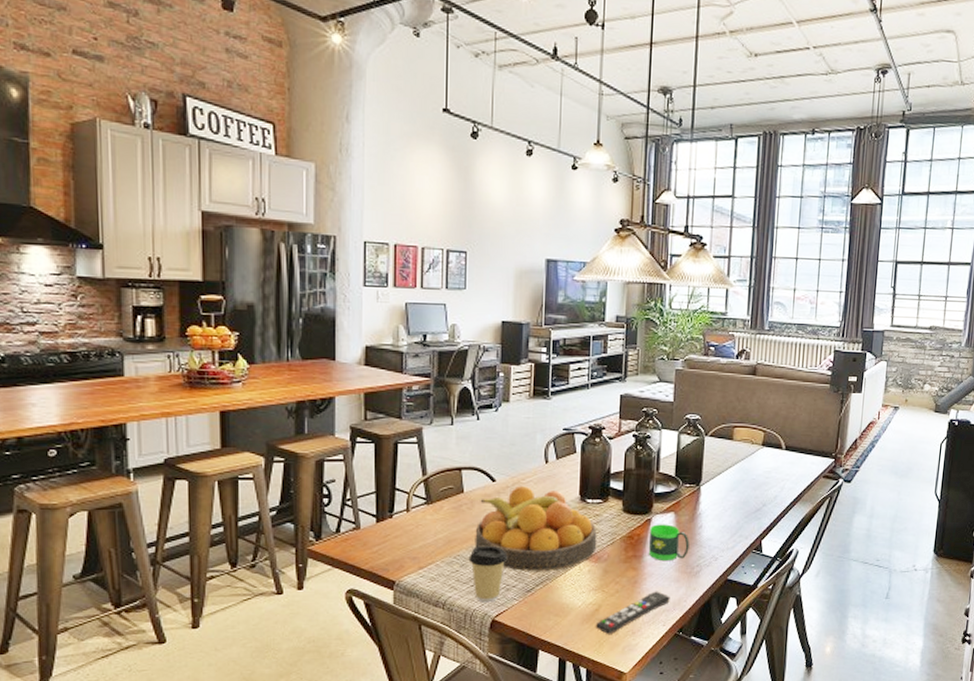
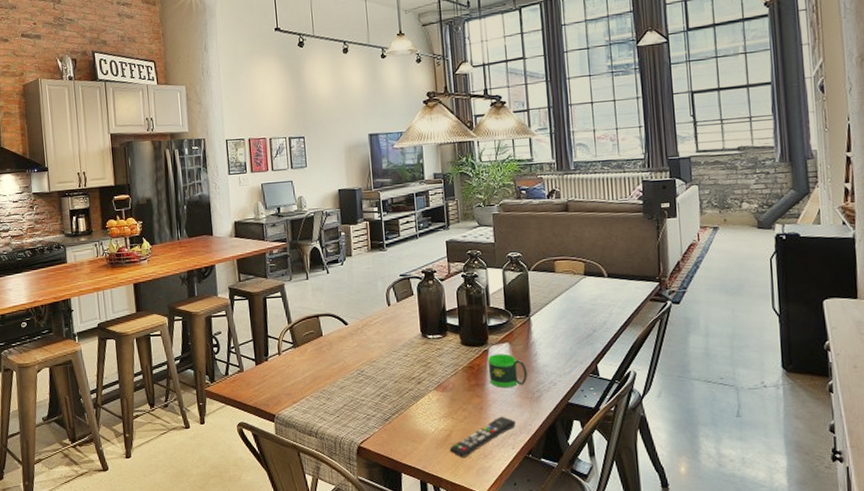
coffee cup: present [468,545,508,603] -> none [332,380,366,431]
fruit bowl: present [475,486,597,571] -> none [335,327,442,402]

